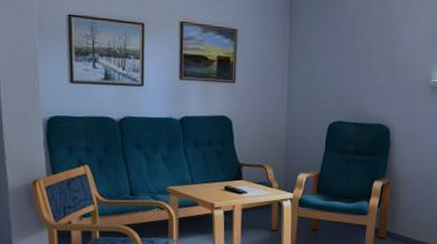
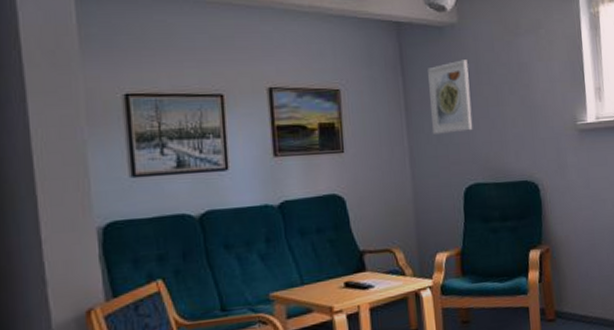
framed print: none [308,14,346,77] -> present [428,60,473,134]

